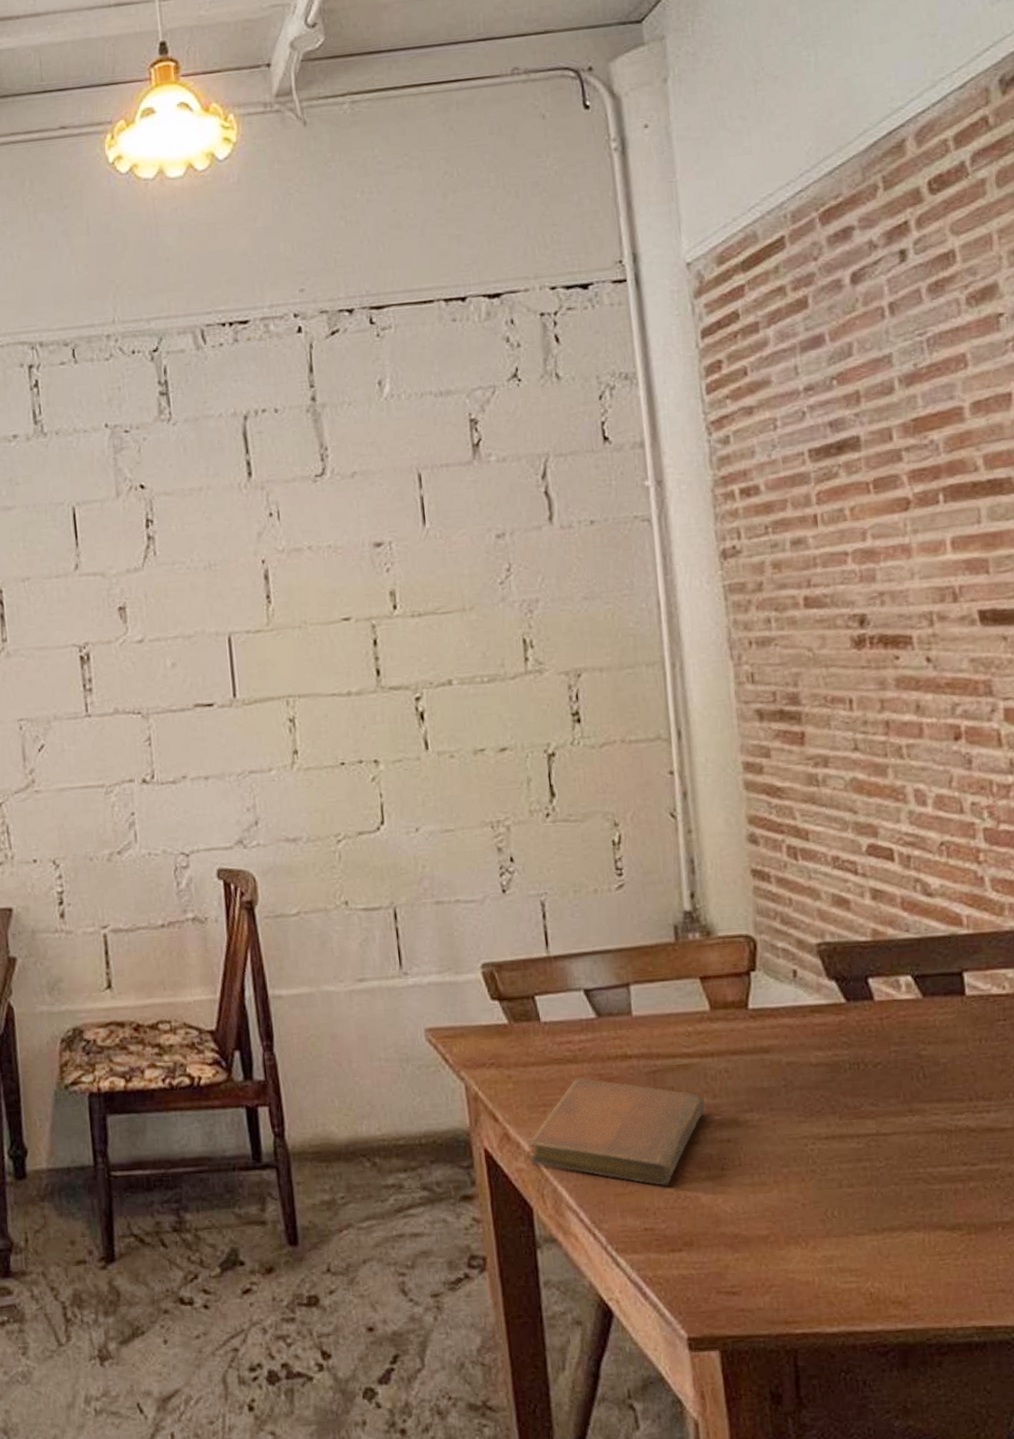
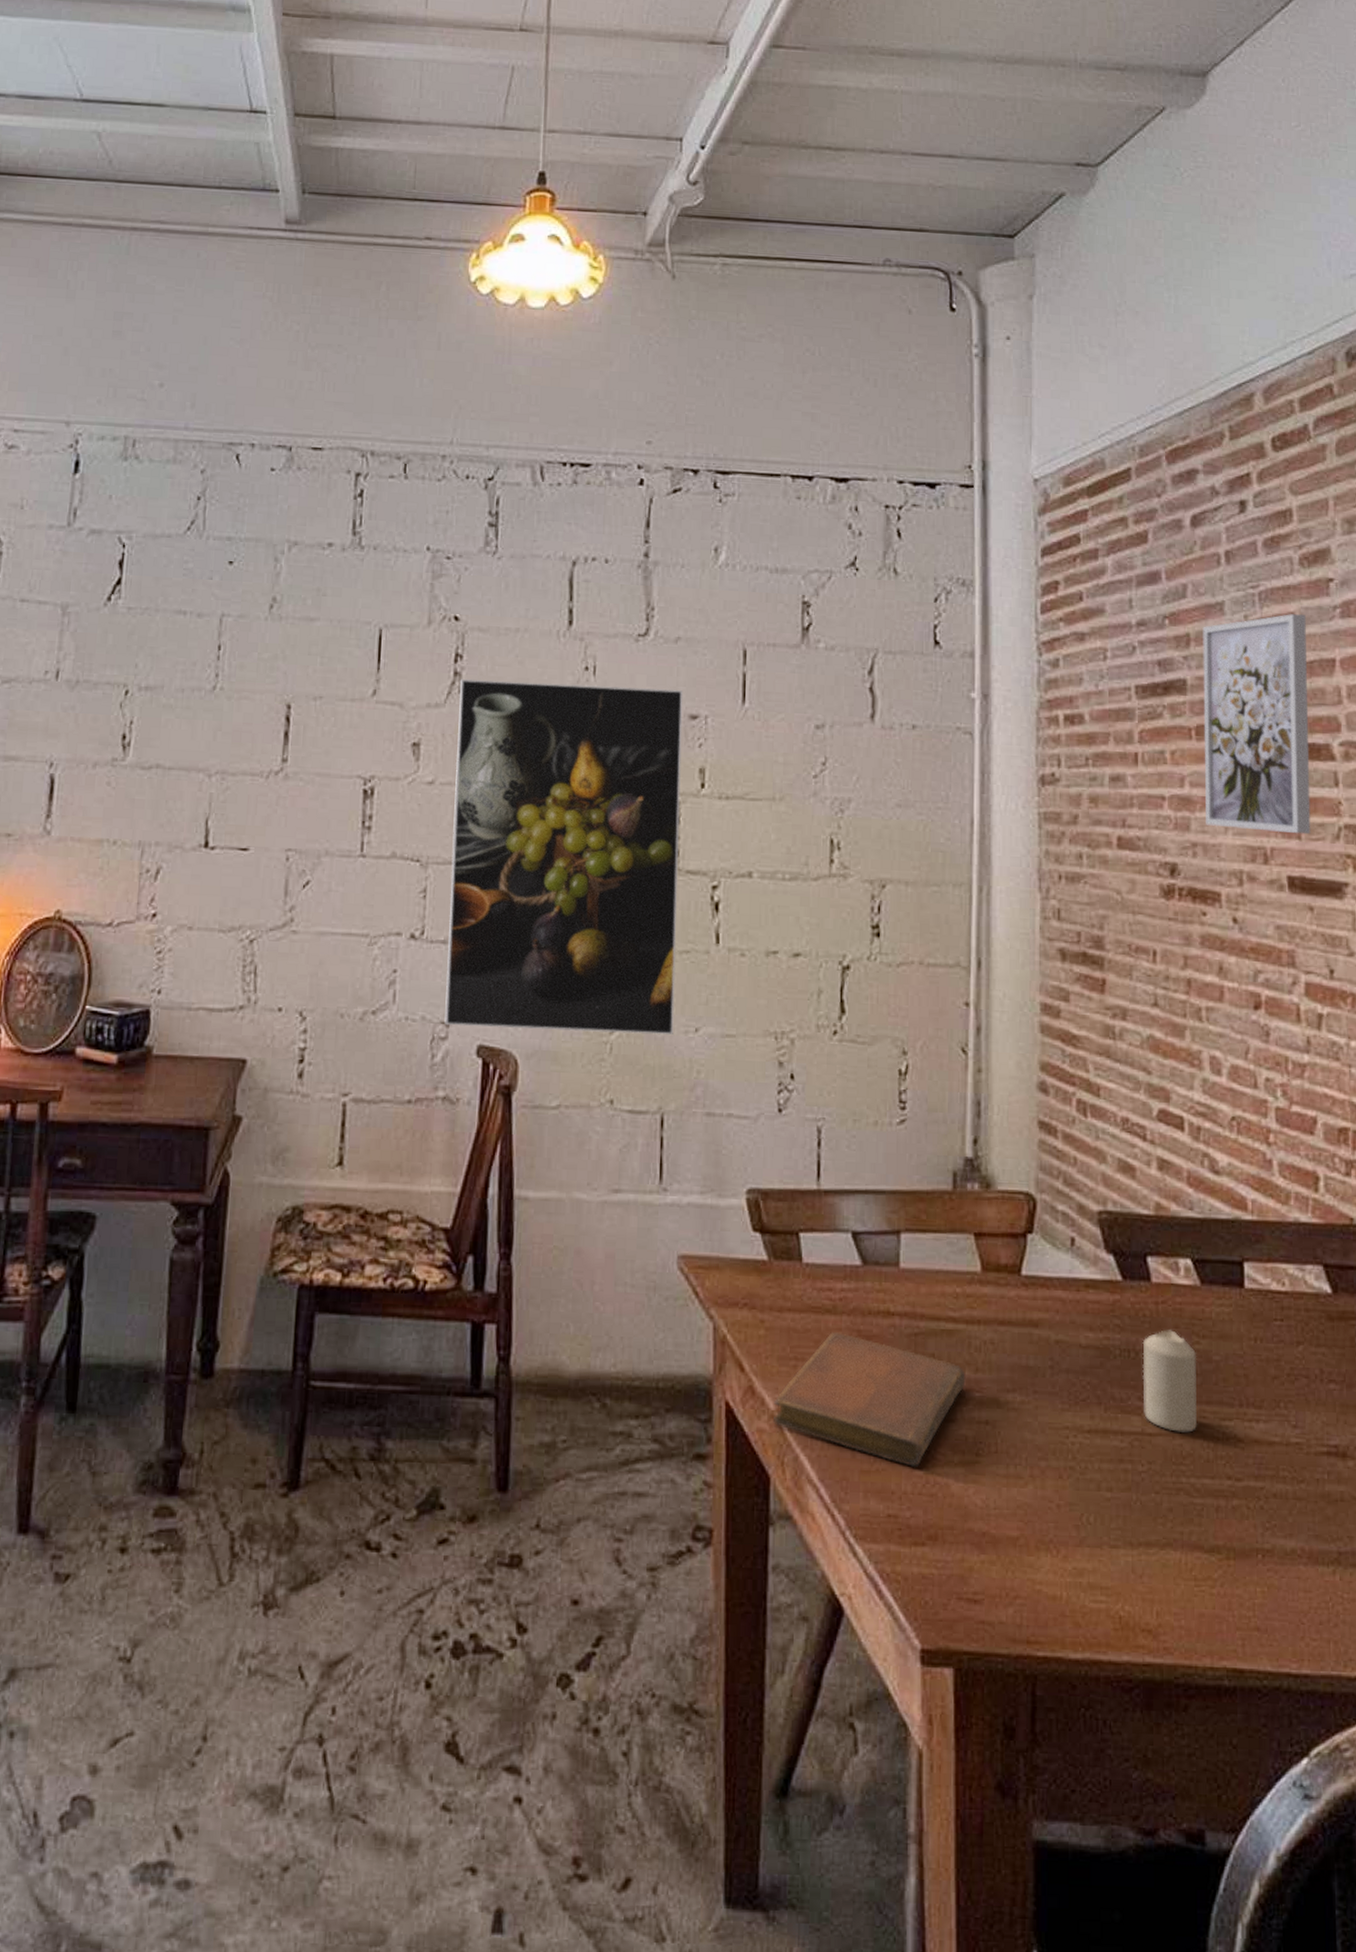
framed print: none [154,521,396,856] -> present [444,679,683,1036]
candle: none [870,1041,930,1130] -> present [1142,1330,1198,1433]
wall art: none [872,354,999,574] -> present [1203,614,1311,835]

